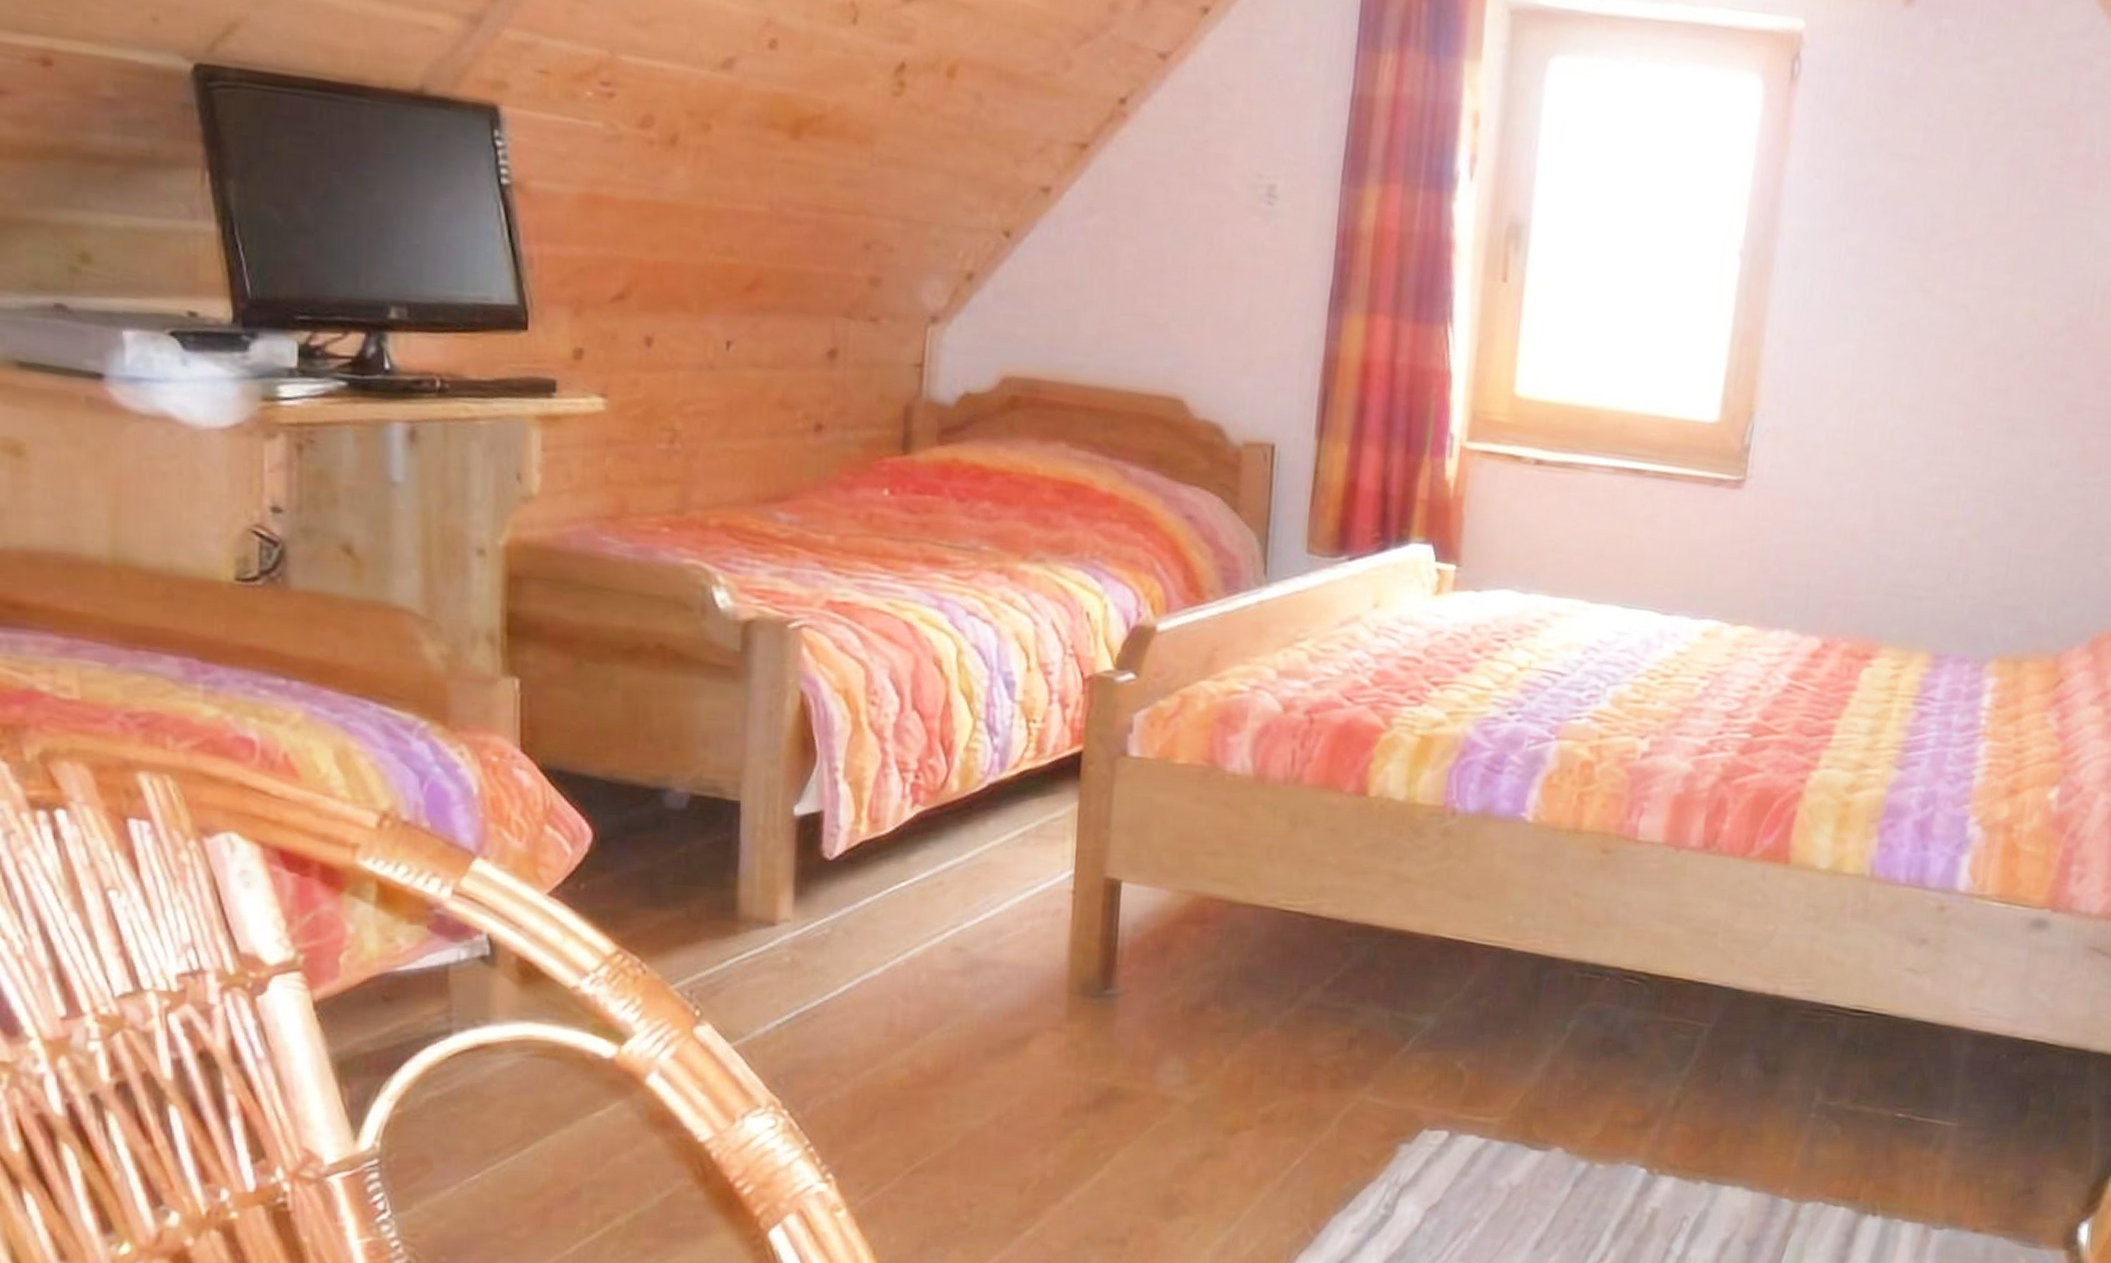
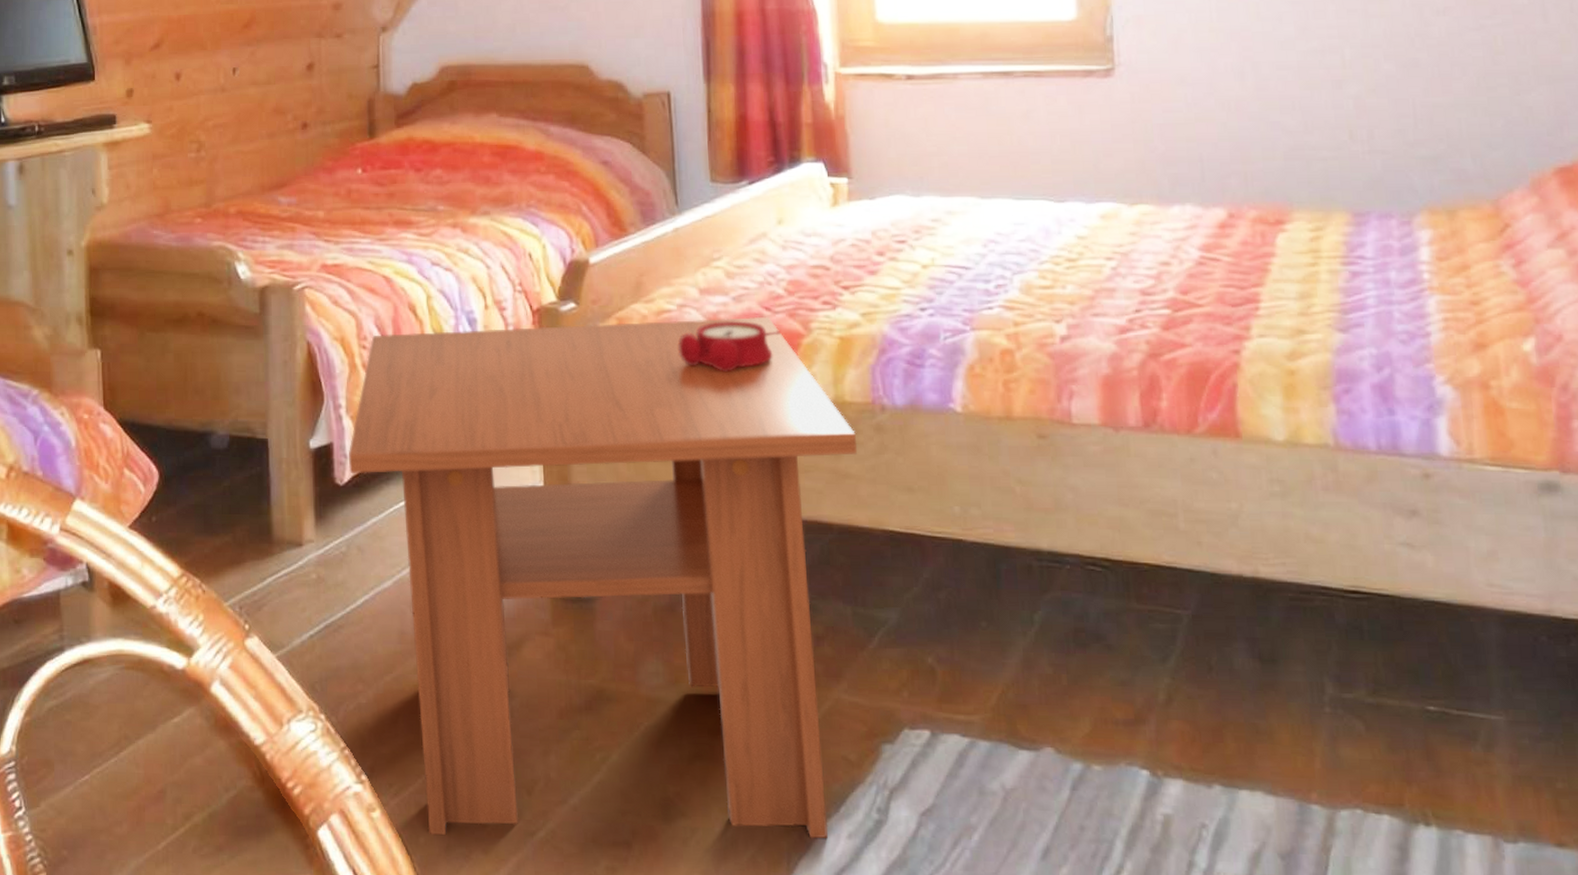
coffee table: none [842,690,1422,1235] -> present [349,316,858,839]
alarm clock: none [1245,708,1359,763] -> present [678,321,781,371]

